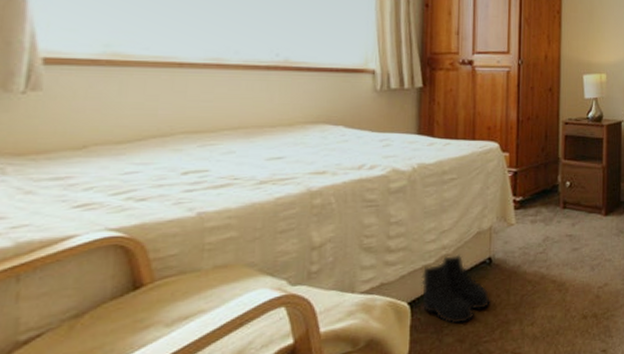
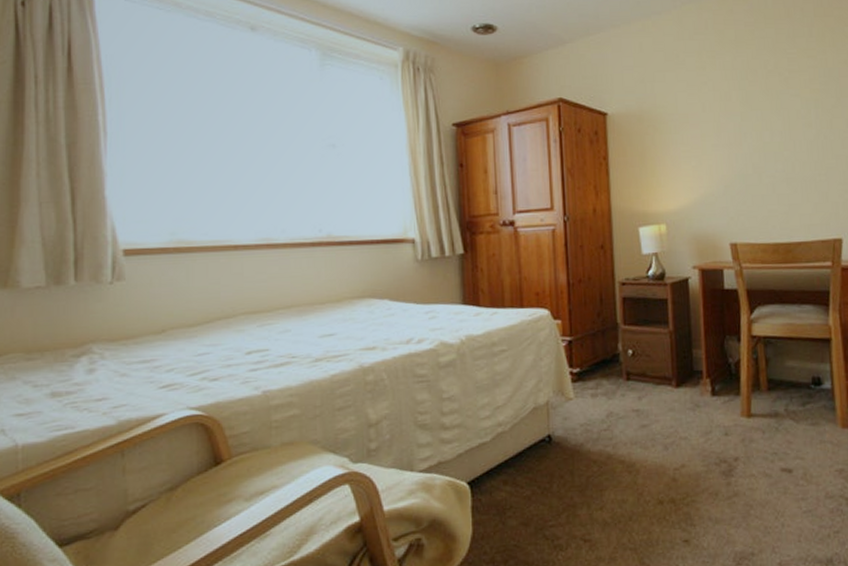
boots: present [421,254,492,324] -> none [479,431,555,506]

